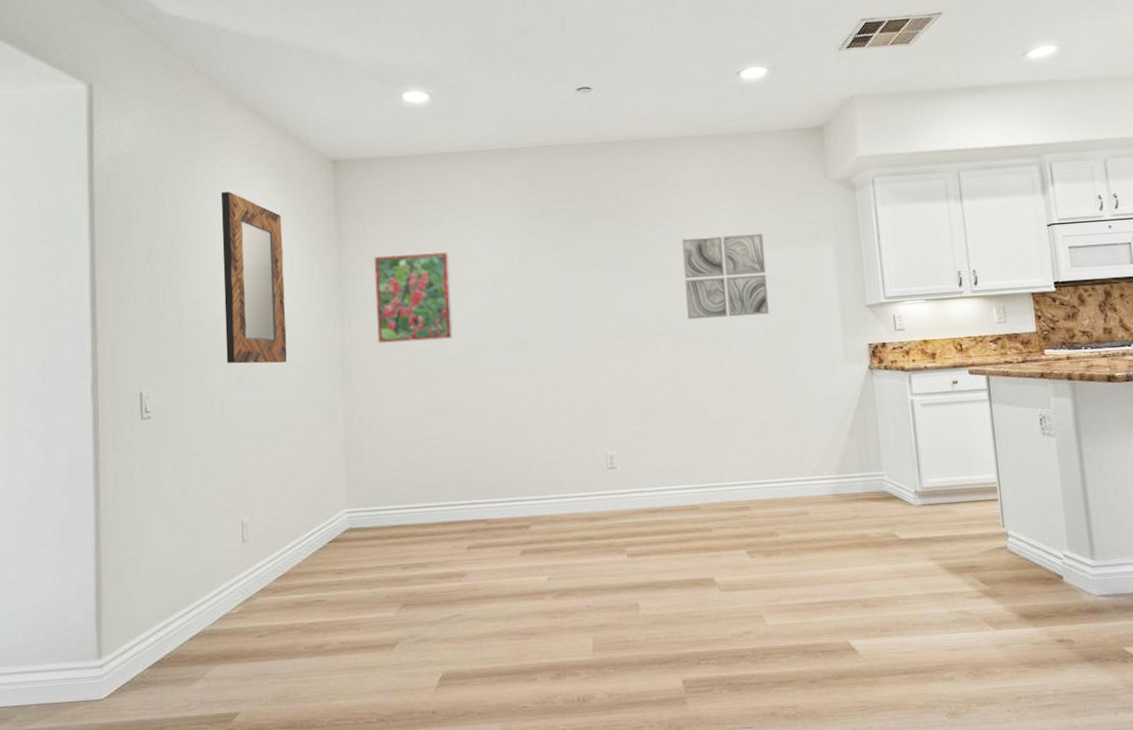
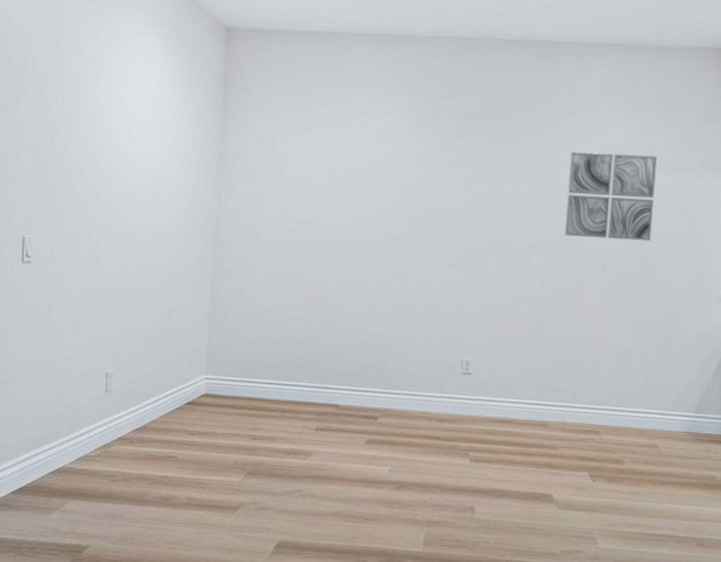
home mirror: present [220,192,287,364] -> none [106,48,171,227]
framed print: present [374,252,453,343] -> none [252,132,332,224]

